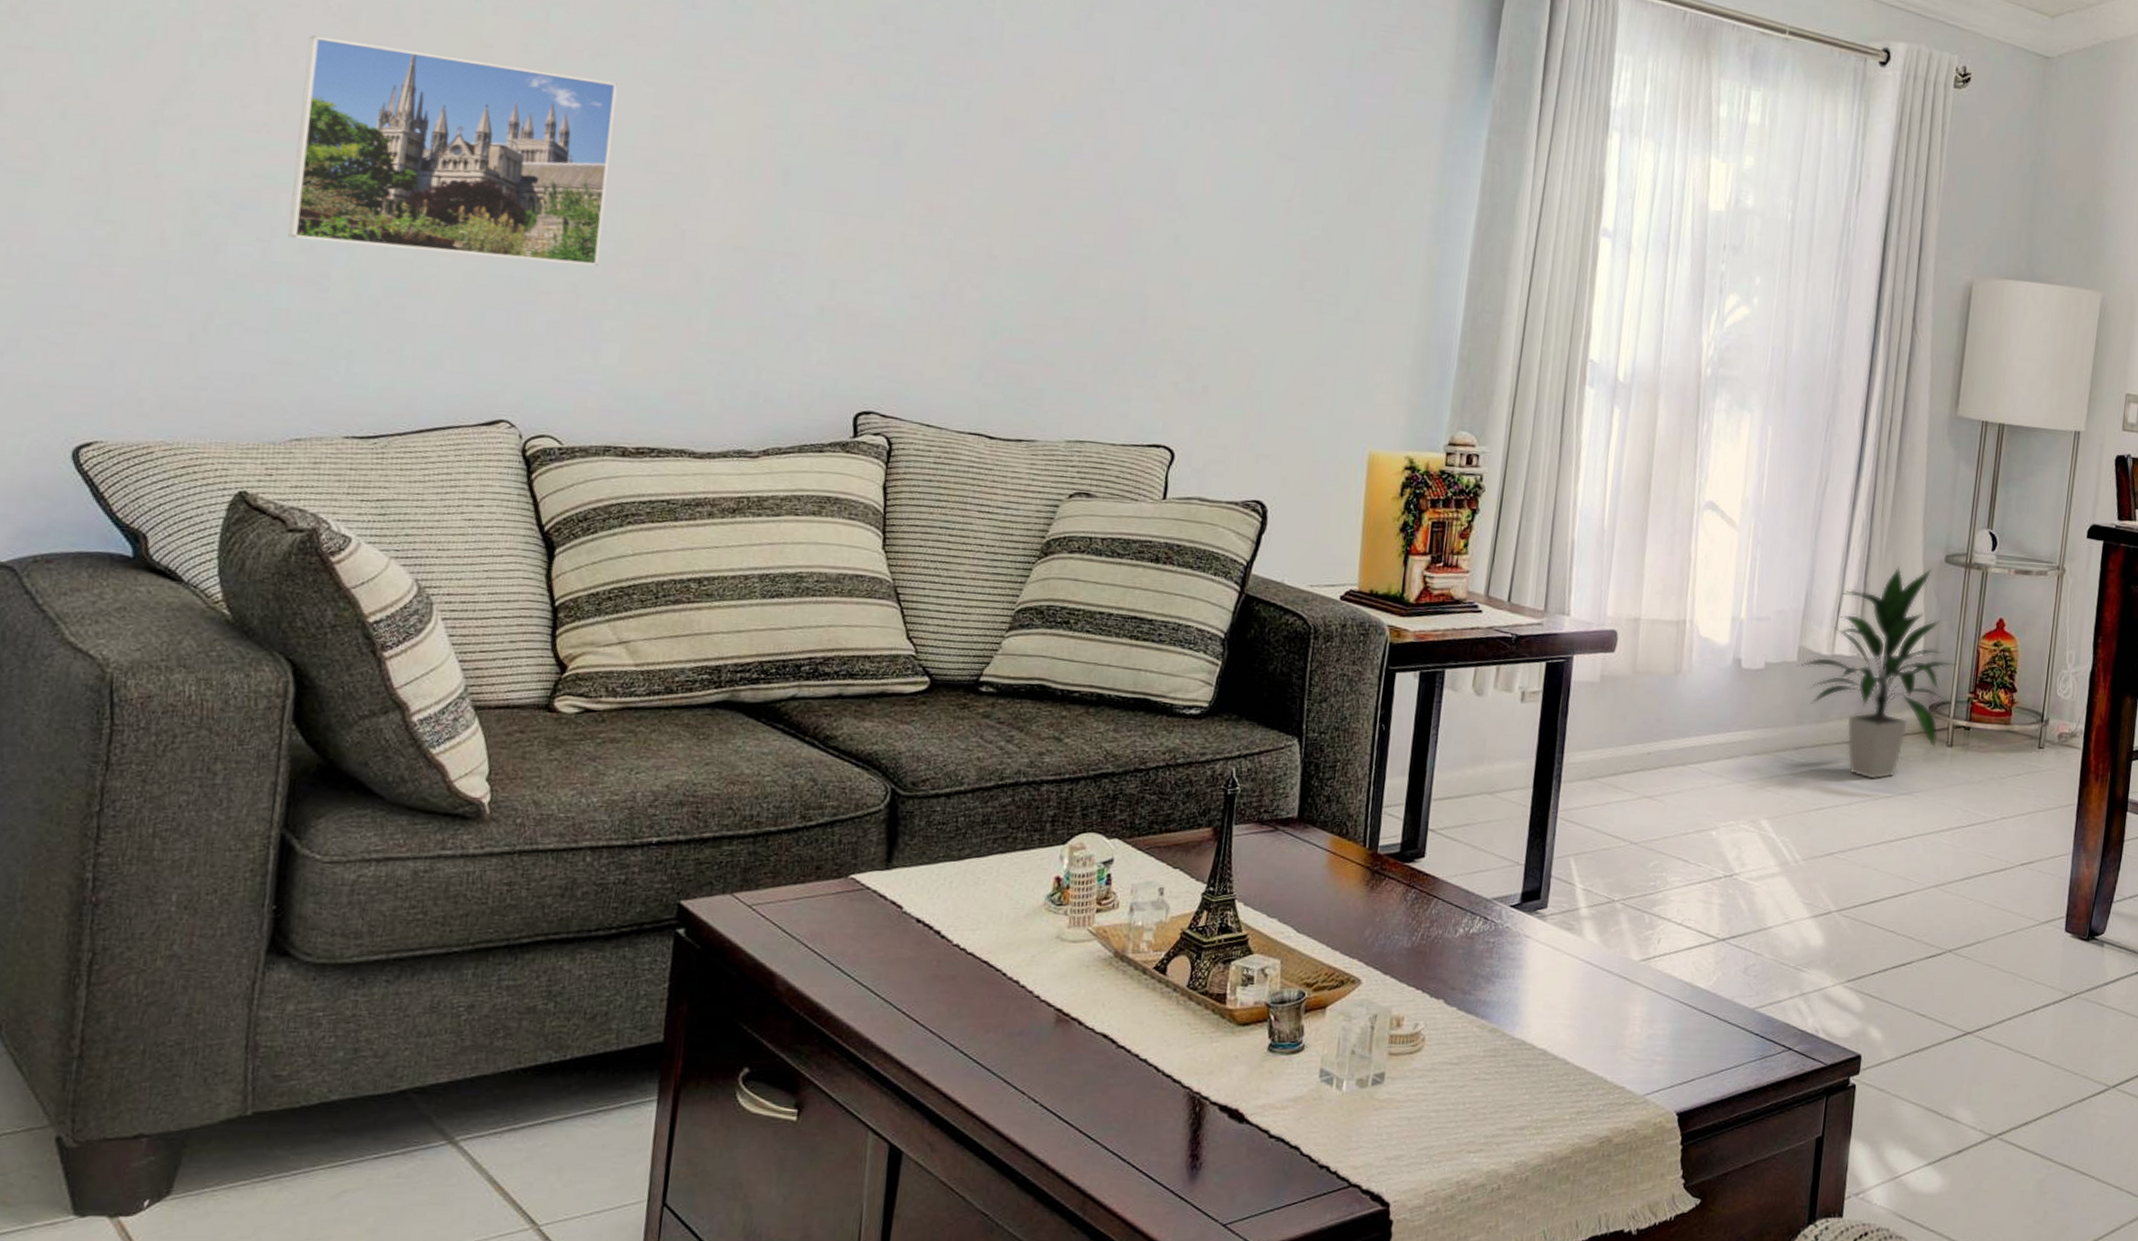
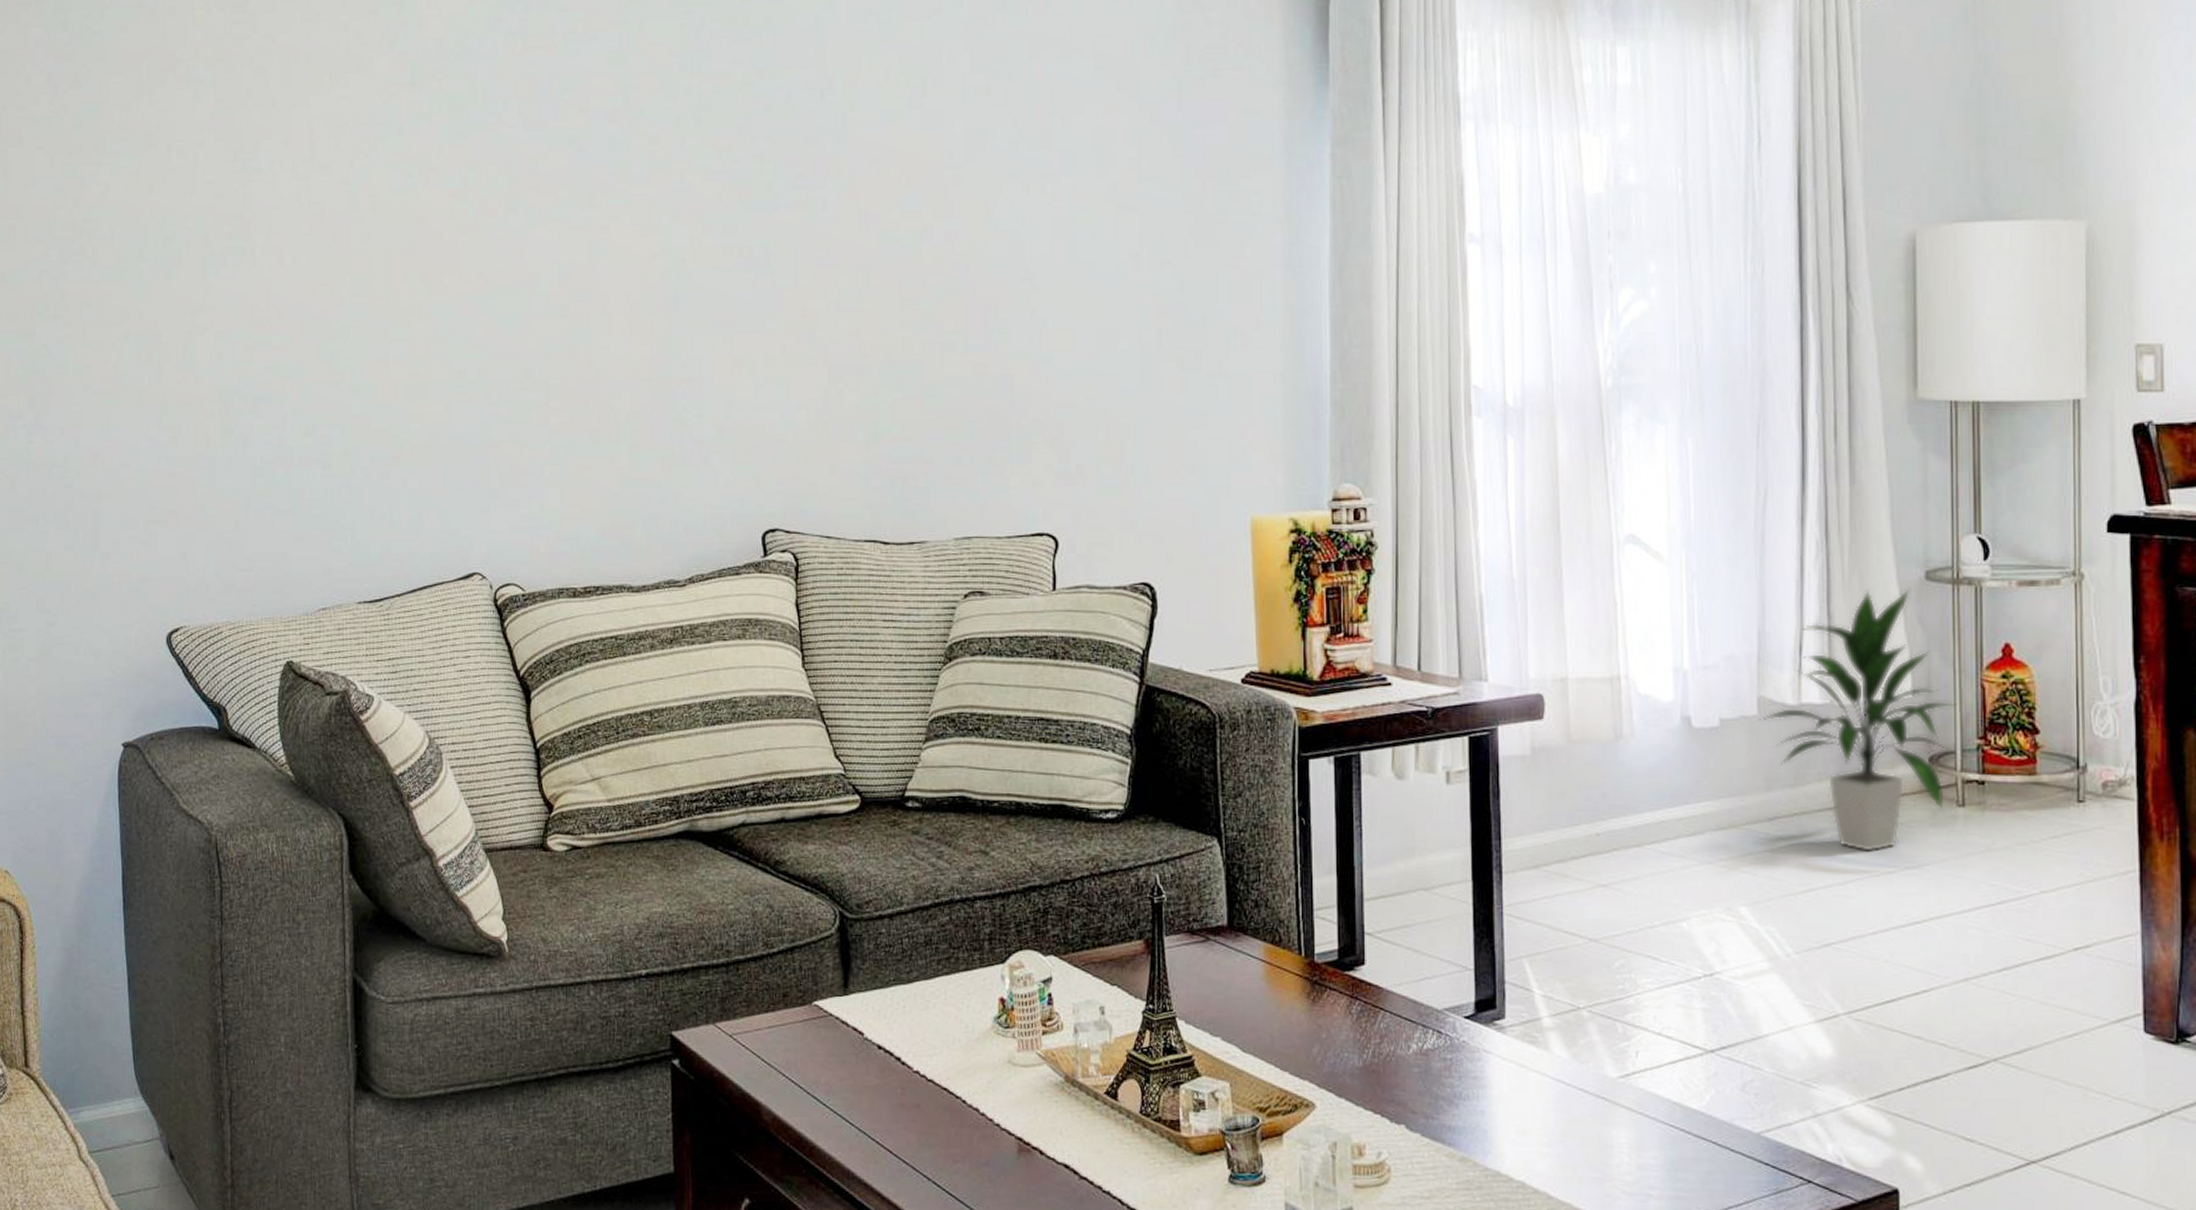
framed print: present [288,35,618,266] -> none [290,232,533,423]

